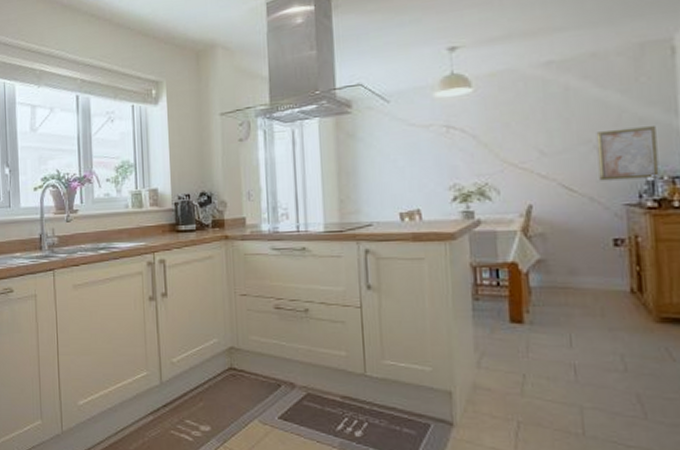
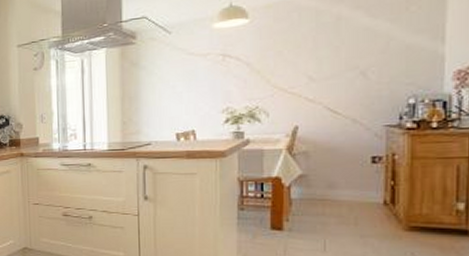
wall art: present [596,126,660,181] -> none [363,53,421,104]

